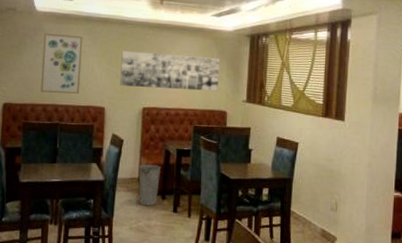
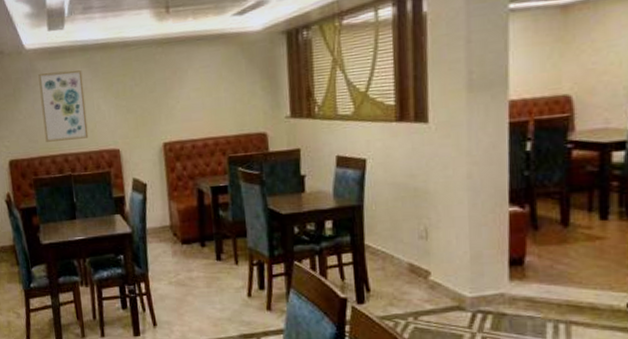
wall art: present [120,51,220,92] -> none [129,67,253,121]
bucket: present [139,164,161,207] -> none [169,208,196,257]

